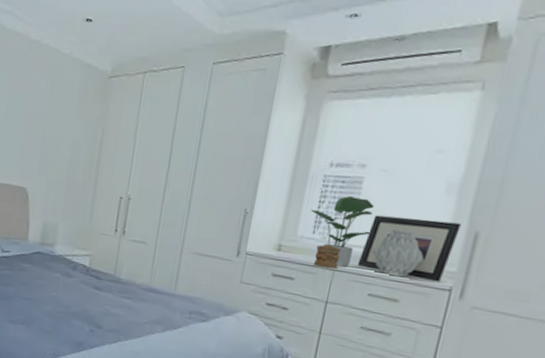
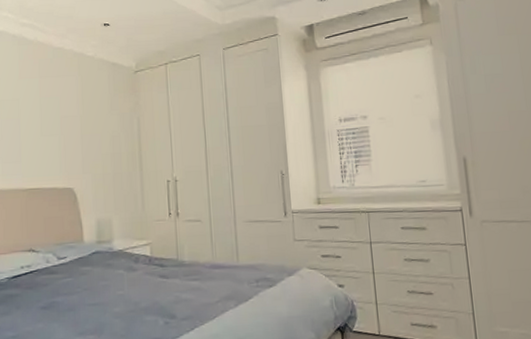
potted plant: present [310,195,375,268] -> none [334,143,388,209]
decorative box: present [313,244,342,270] -> none [348,190,371,212]
picture frame: present [357,215,462,283] -> none [385,152,452,206]
vase: present [372,228,424,278] -> none [393,165,434,208]

